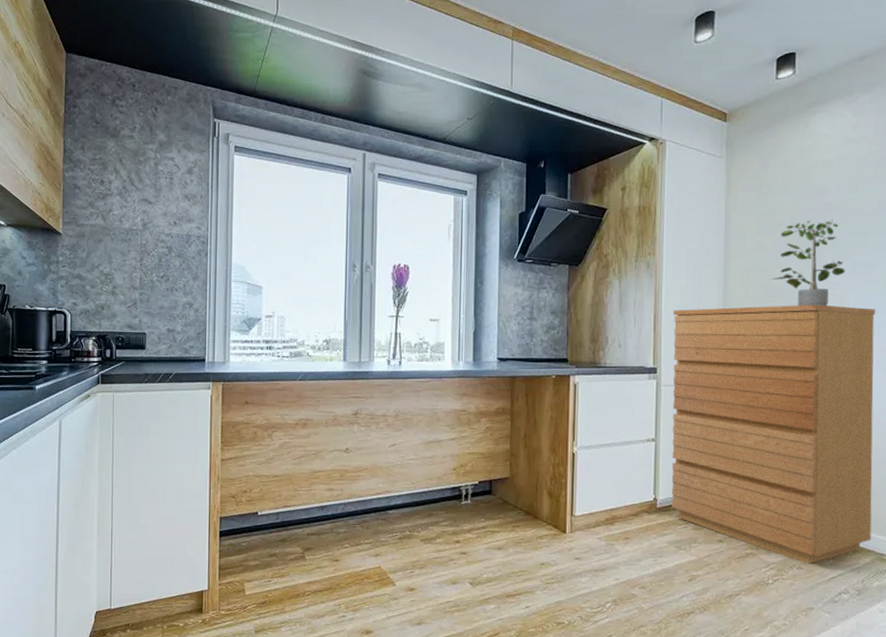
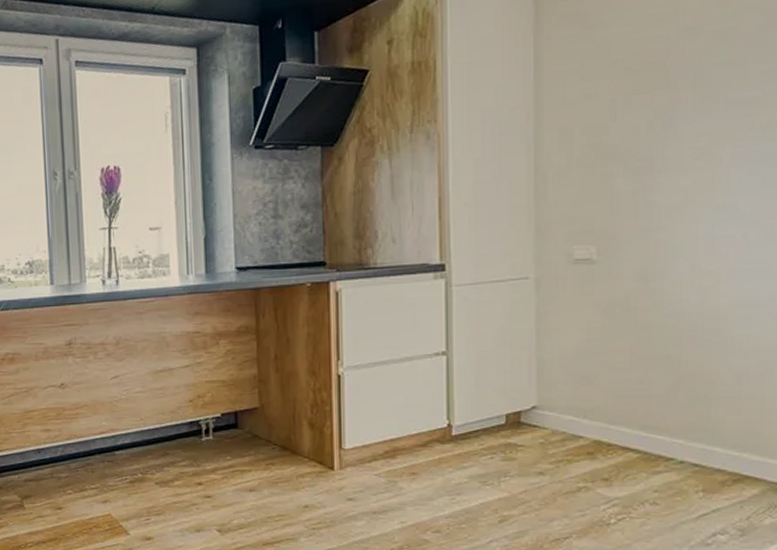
dresser: present [671,304,876,564] -> none [465,162,764,499]
potted plant: present [771,220,845,307] -> none [604,48,715,169]

